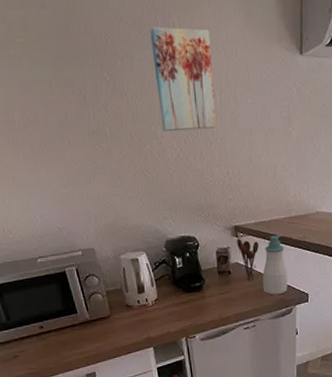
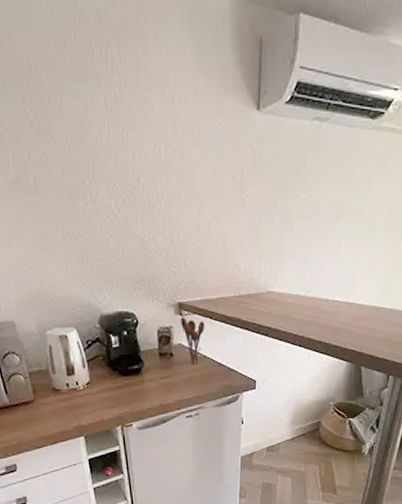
wall art: present [150,27,216,131] -> none [84,58,160,188]
soap bottle: present [262,234,288,295] -> none [208,314,235,381]

